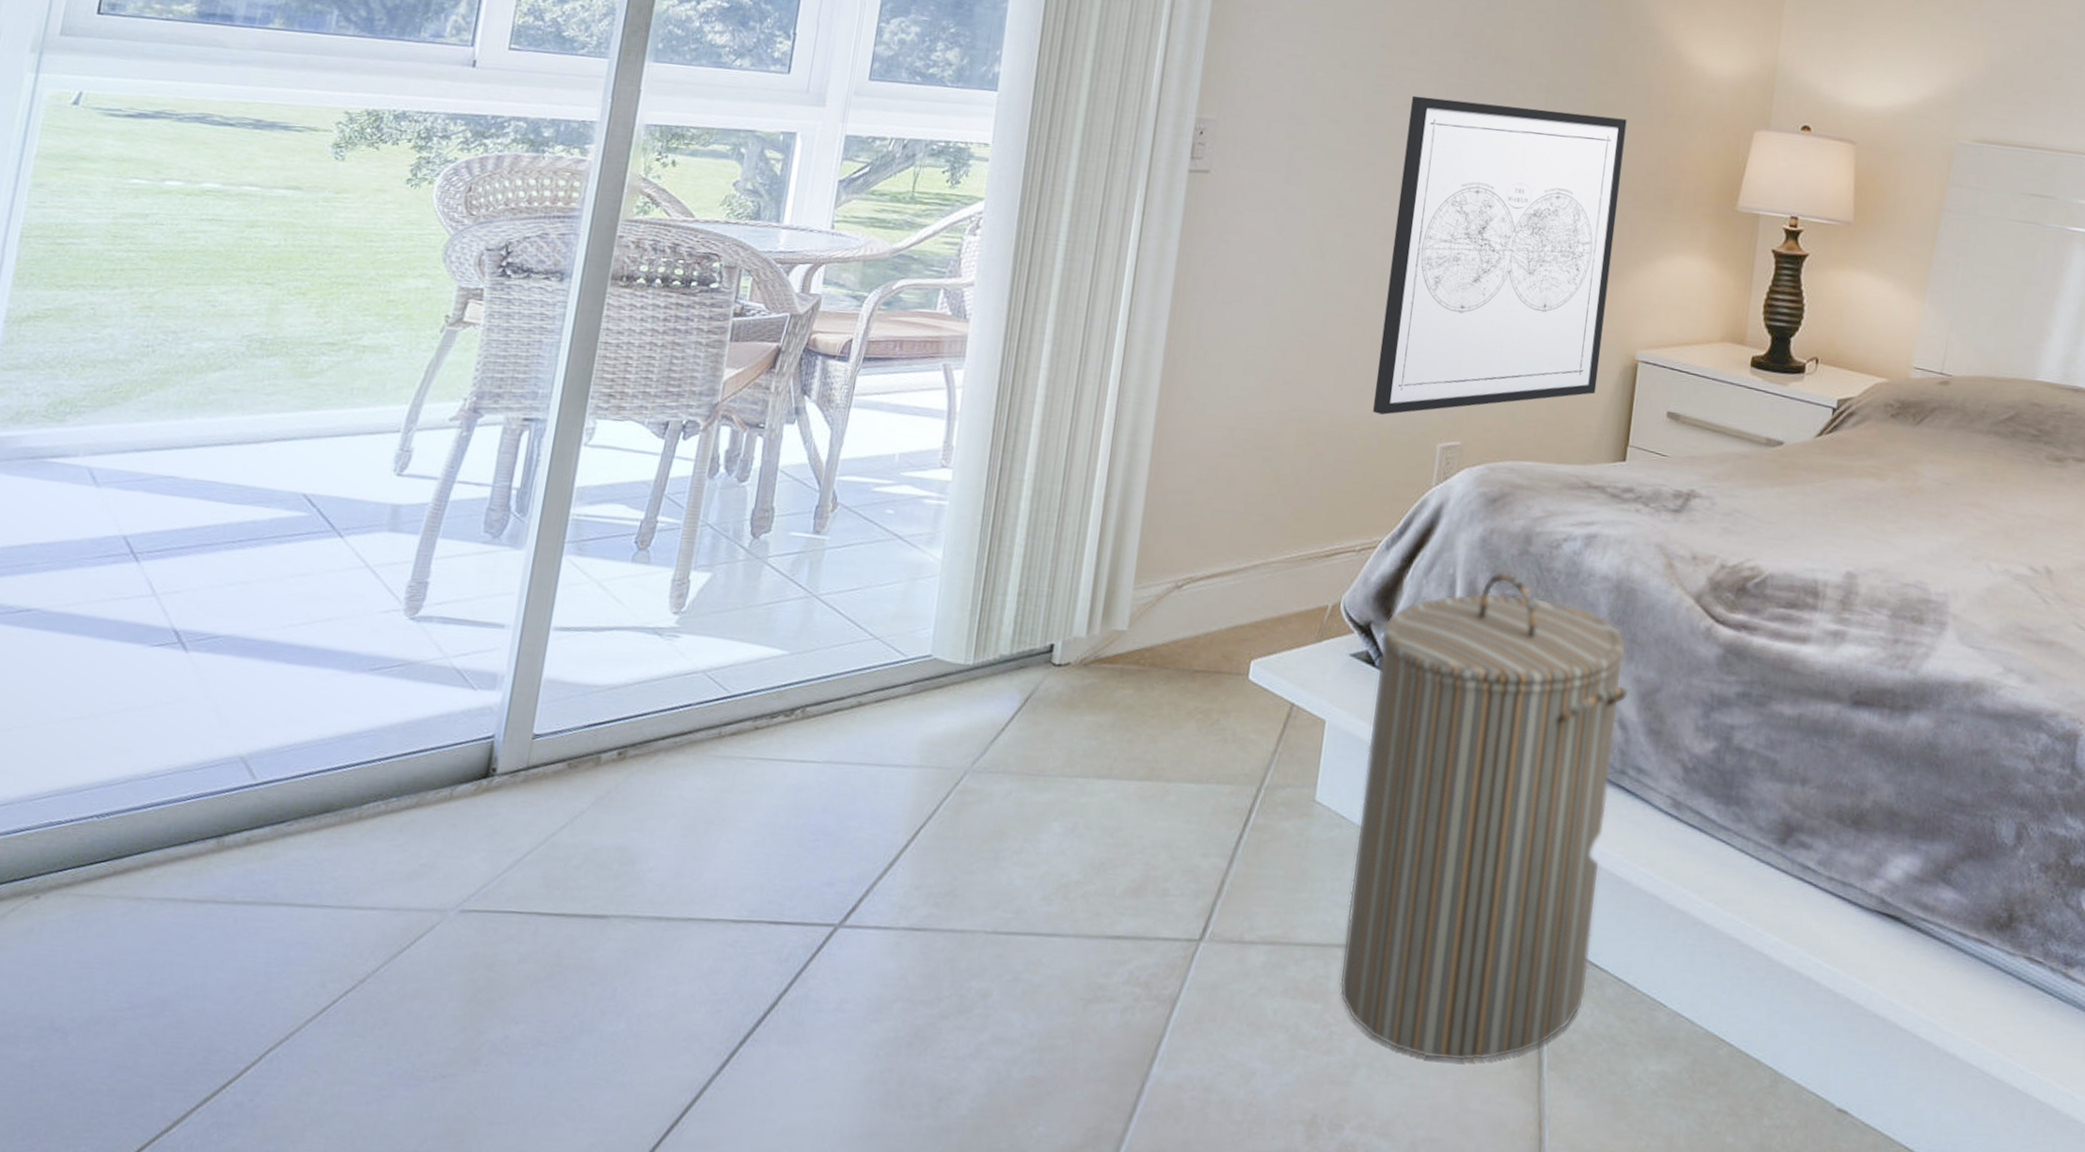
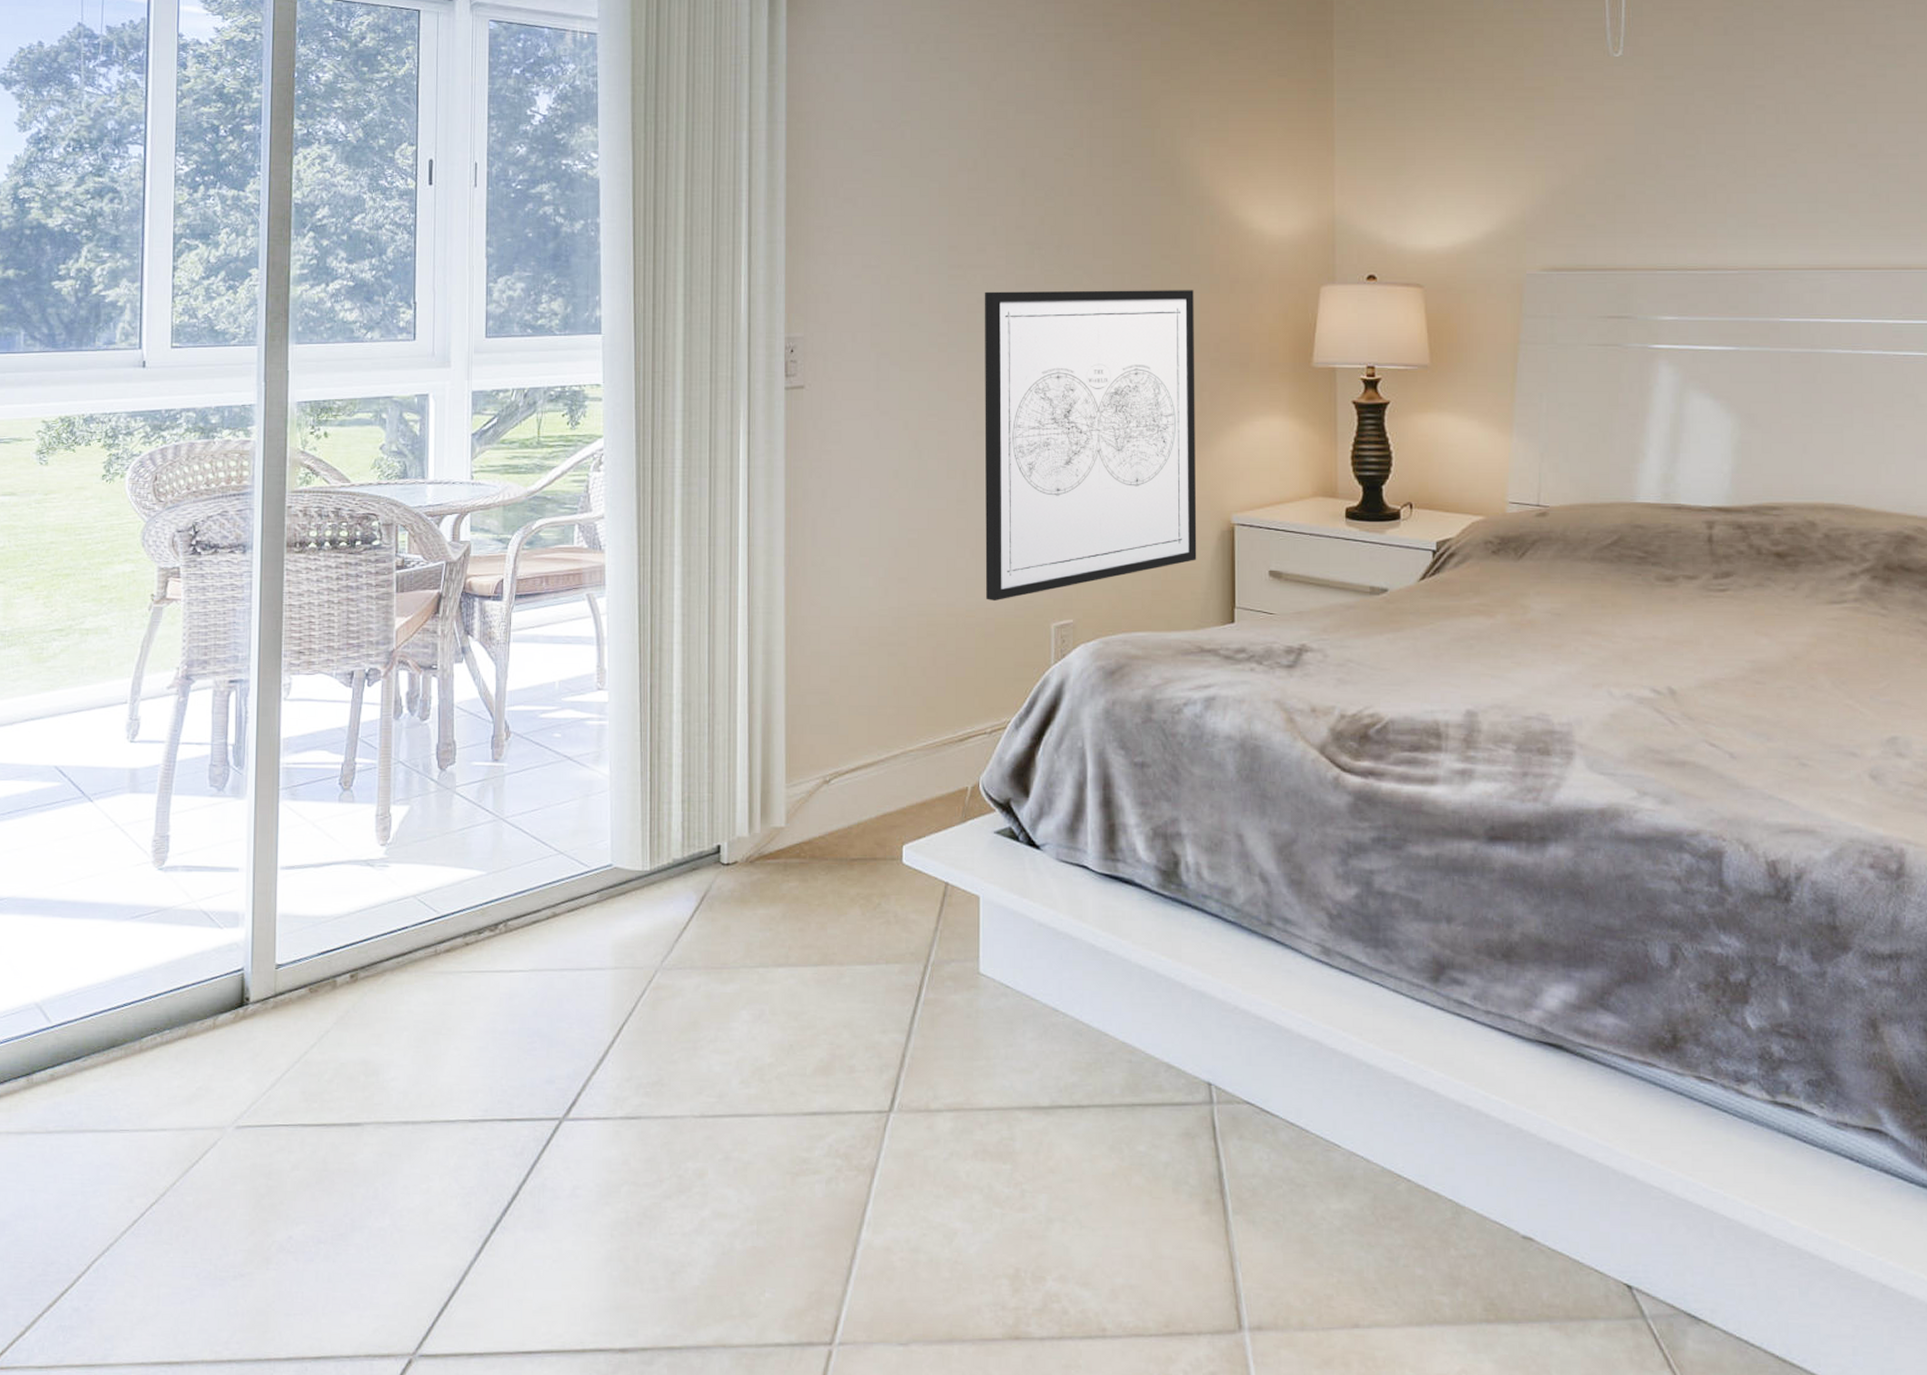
laundry hamper: present [1339,571,1630,1062] -> none [1021,740,1266,1211]

